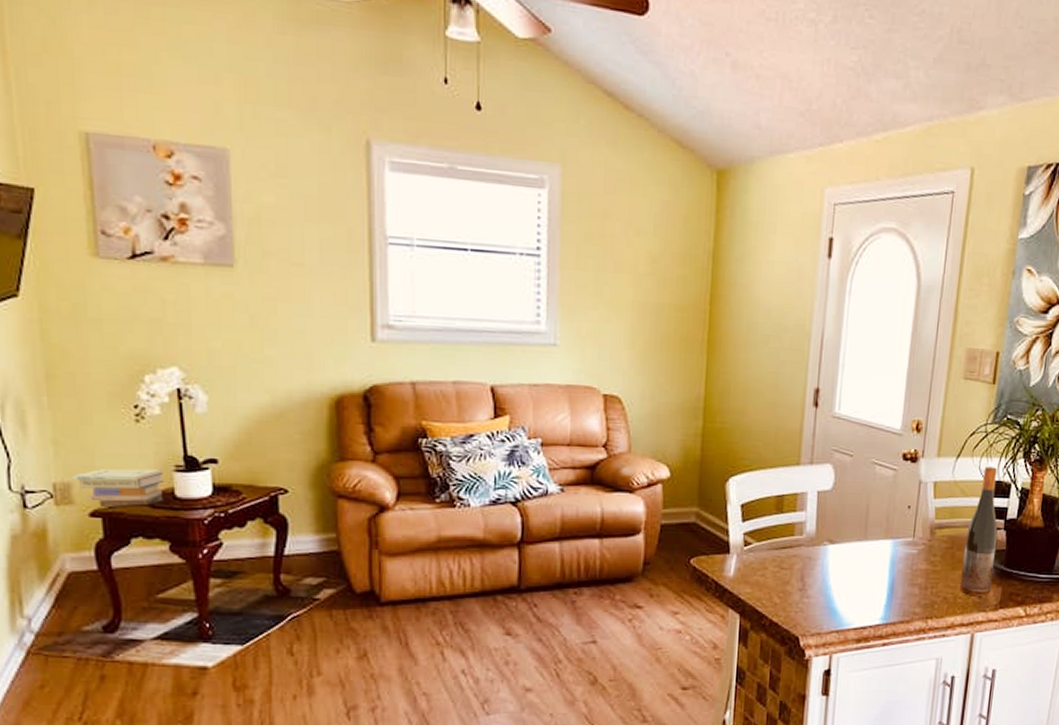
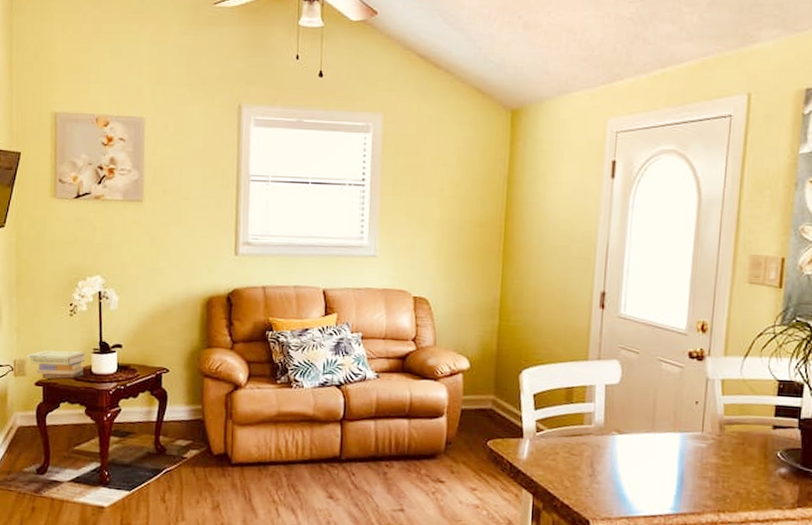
wine bottle: present [960,467,998,596] -> none [753,366,792,494]

